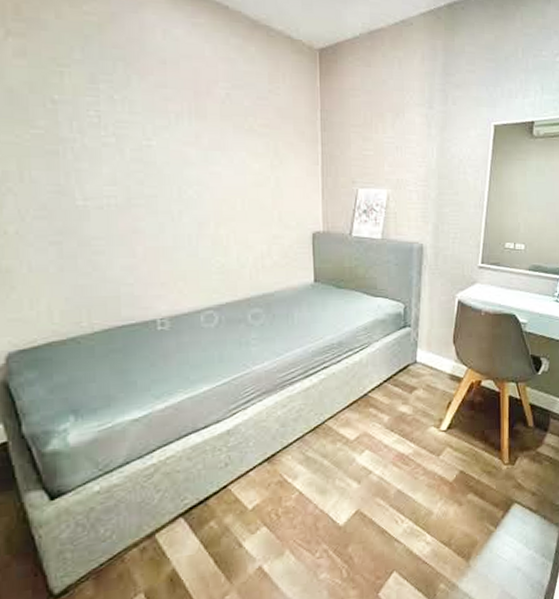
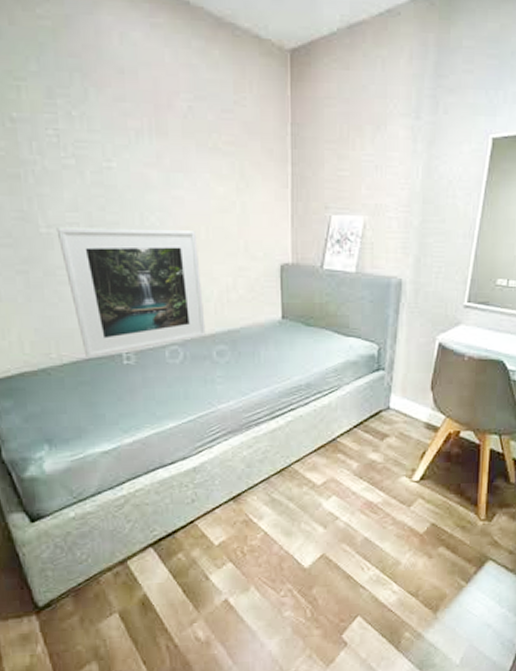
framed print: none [93,200,241,326] -> present [56,227,206,359]

